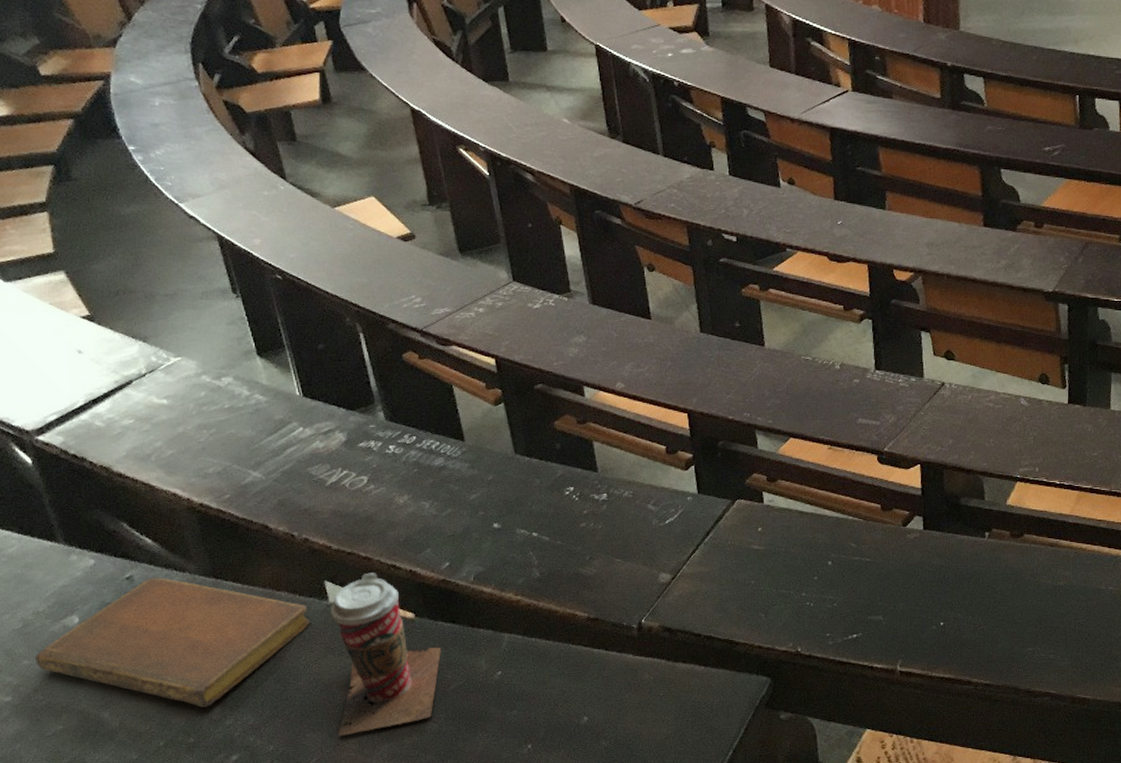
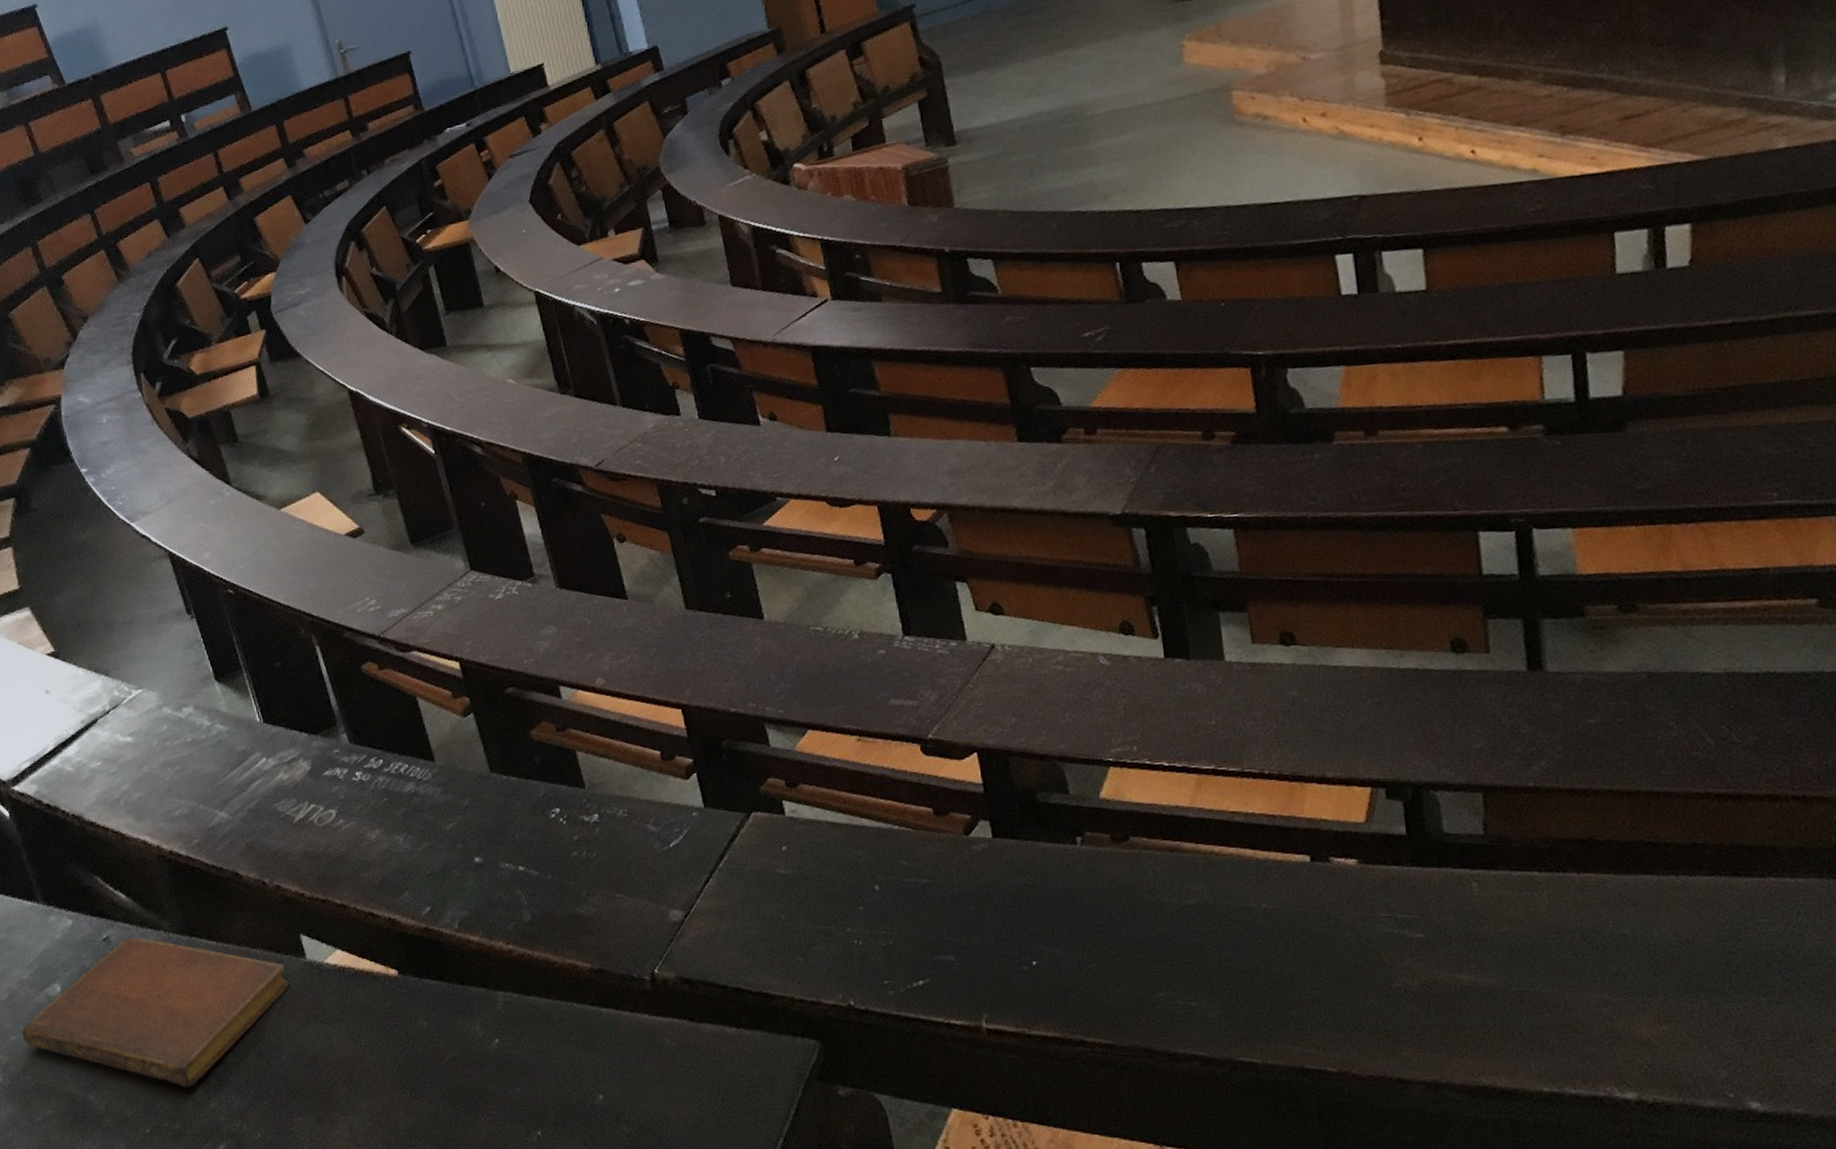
coffee cup: present [331,573,441,737] -> none [309,923,431,1122]

